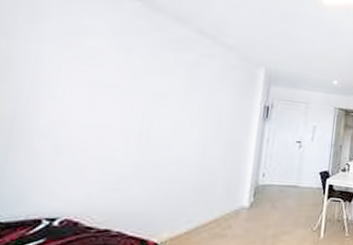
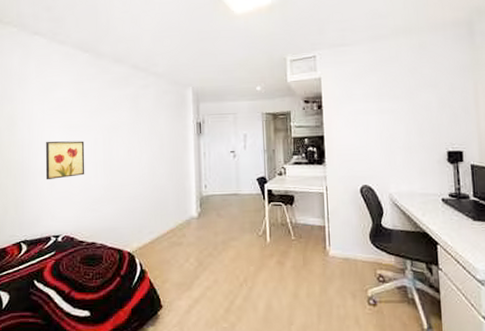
wall art: none [47,97,117,147] -> present [45,141,85,180]

